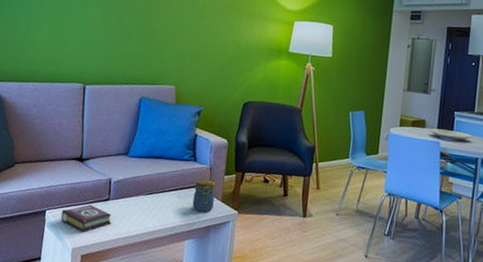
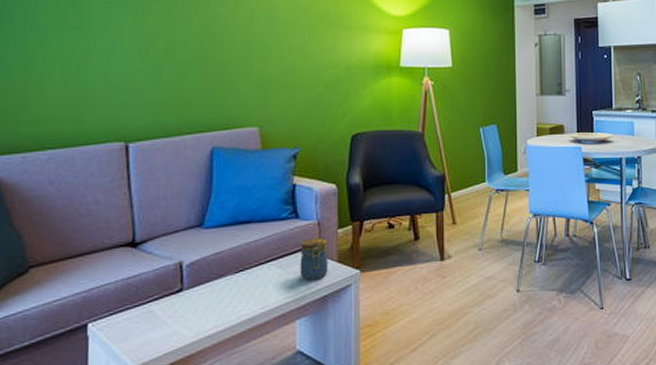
book: present [61,204,112,233] -> none [112,302,190,342]

